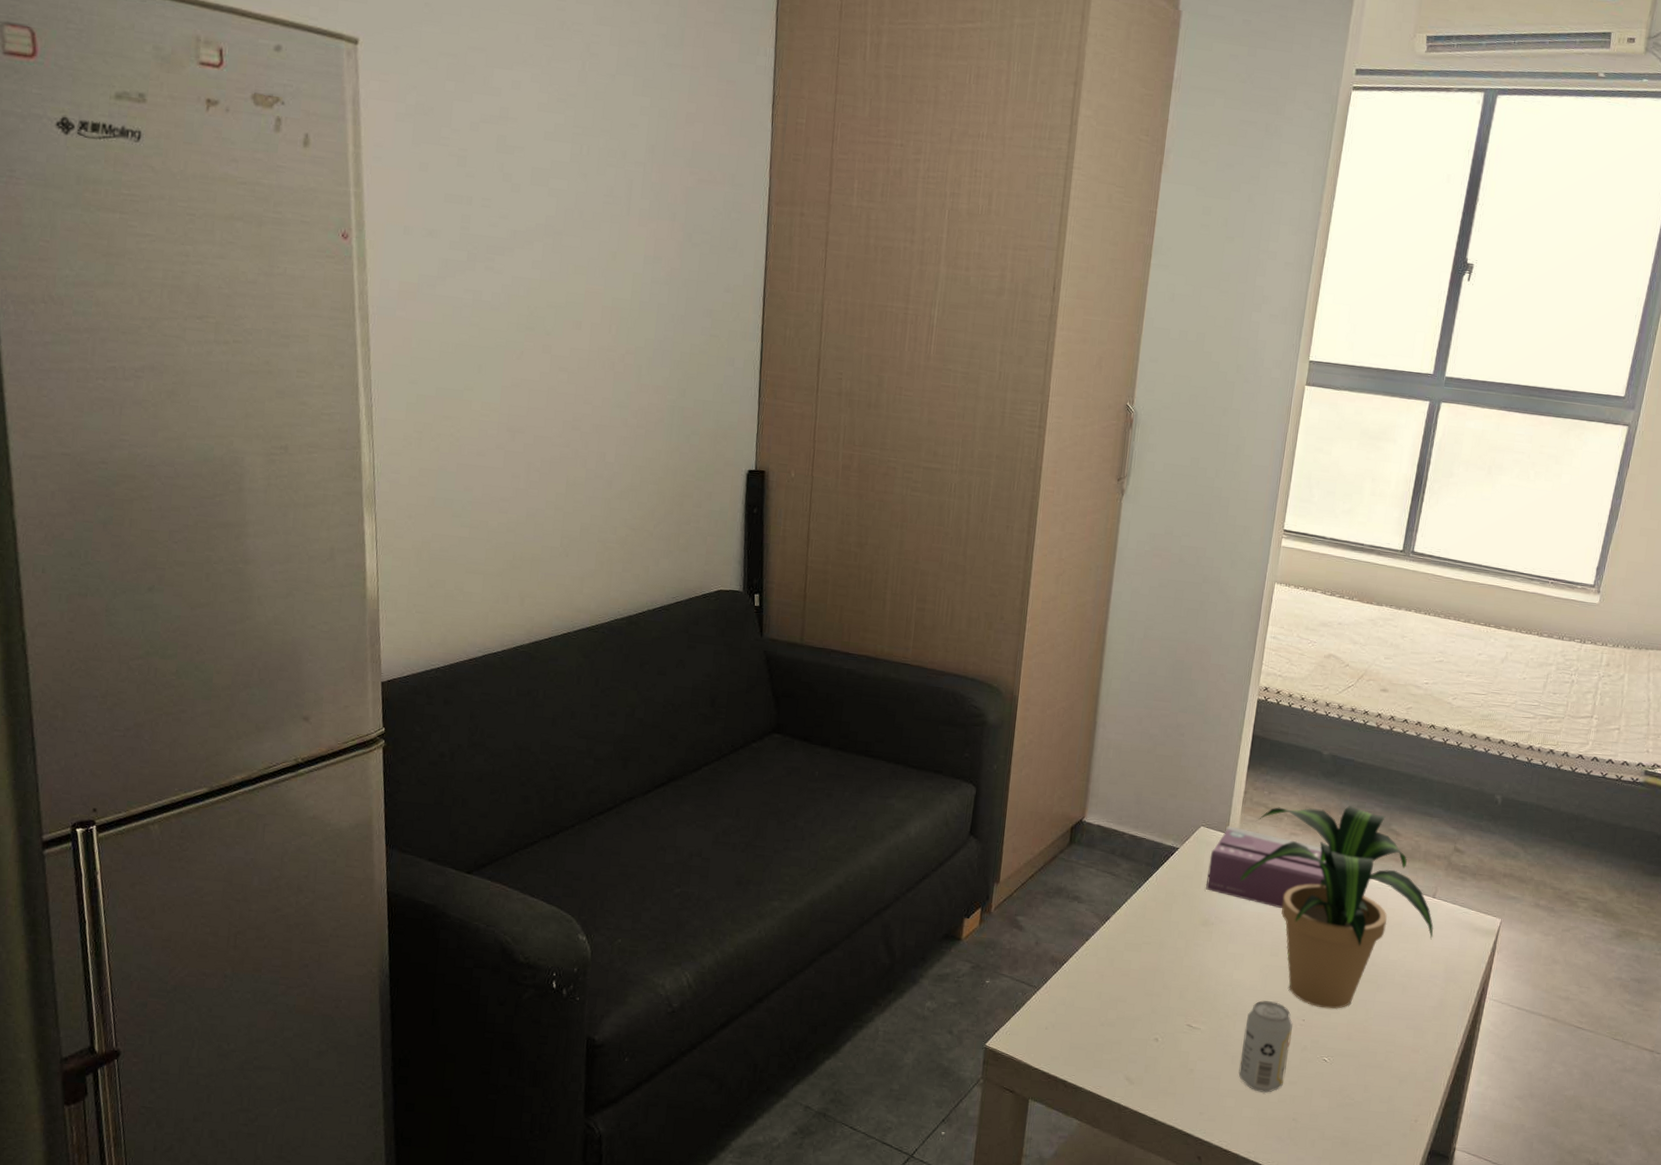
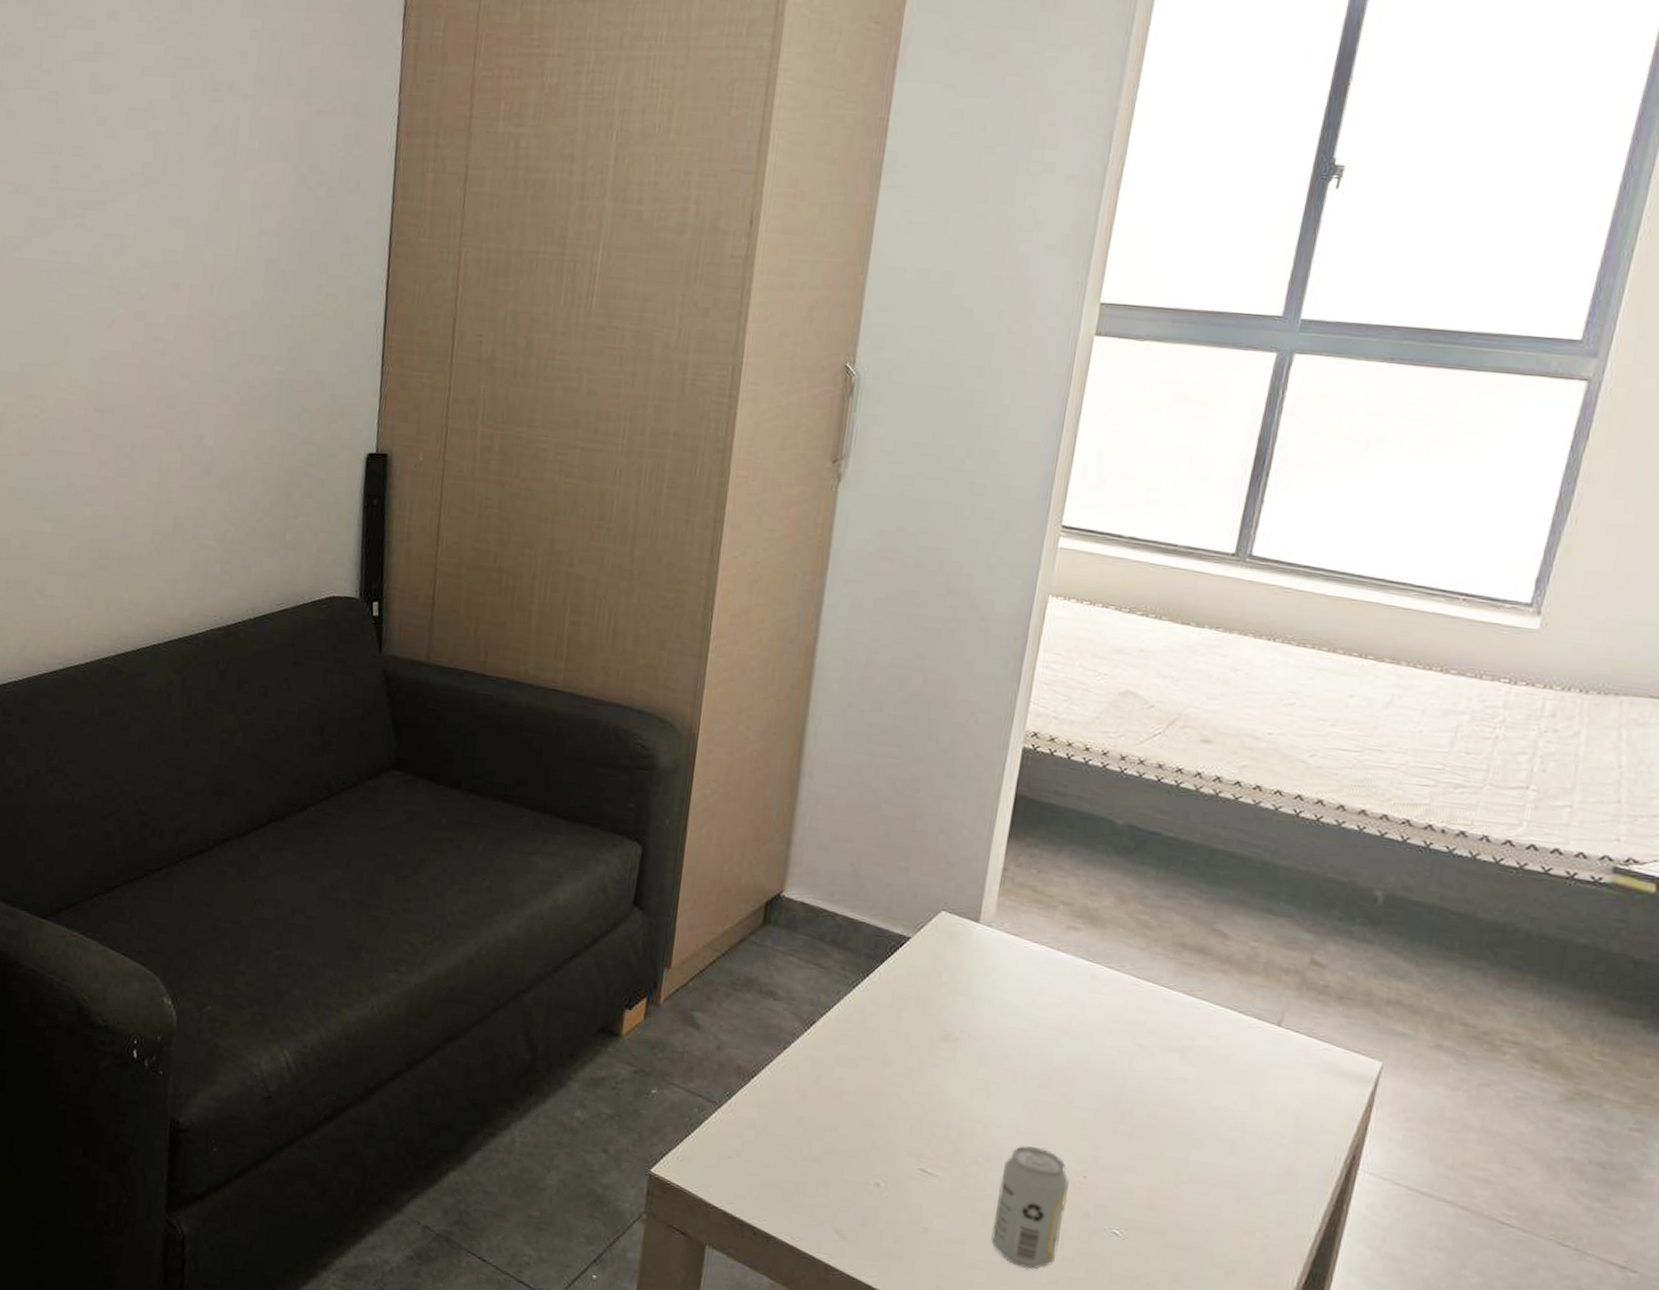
tissue box: present [1205,826,1326,909] -> none [946,912,1119,1027]
potted plant: present [1240,806,1434,1010] -> none [996,891,1278,1167]

